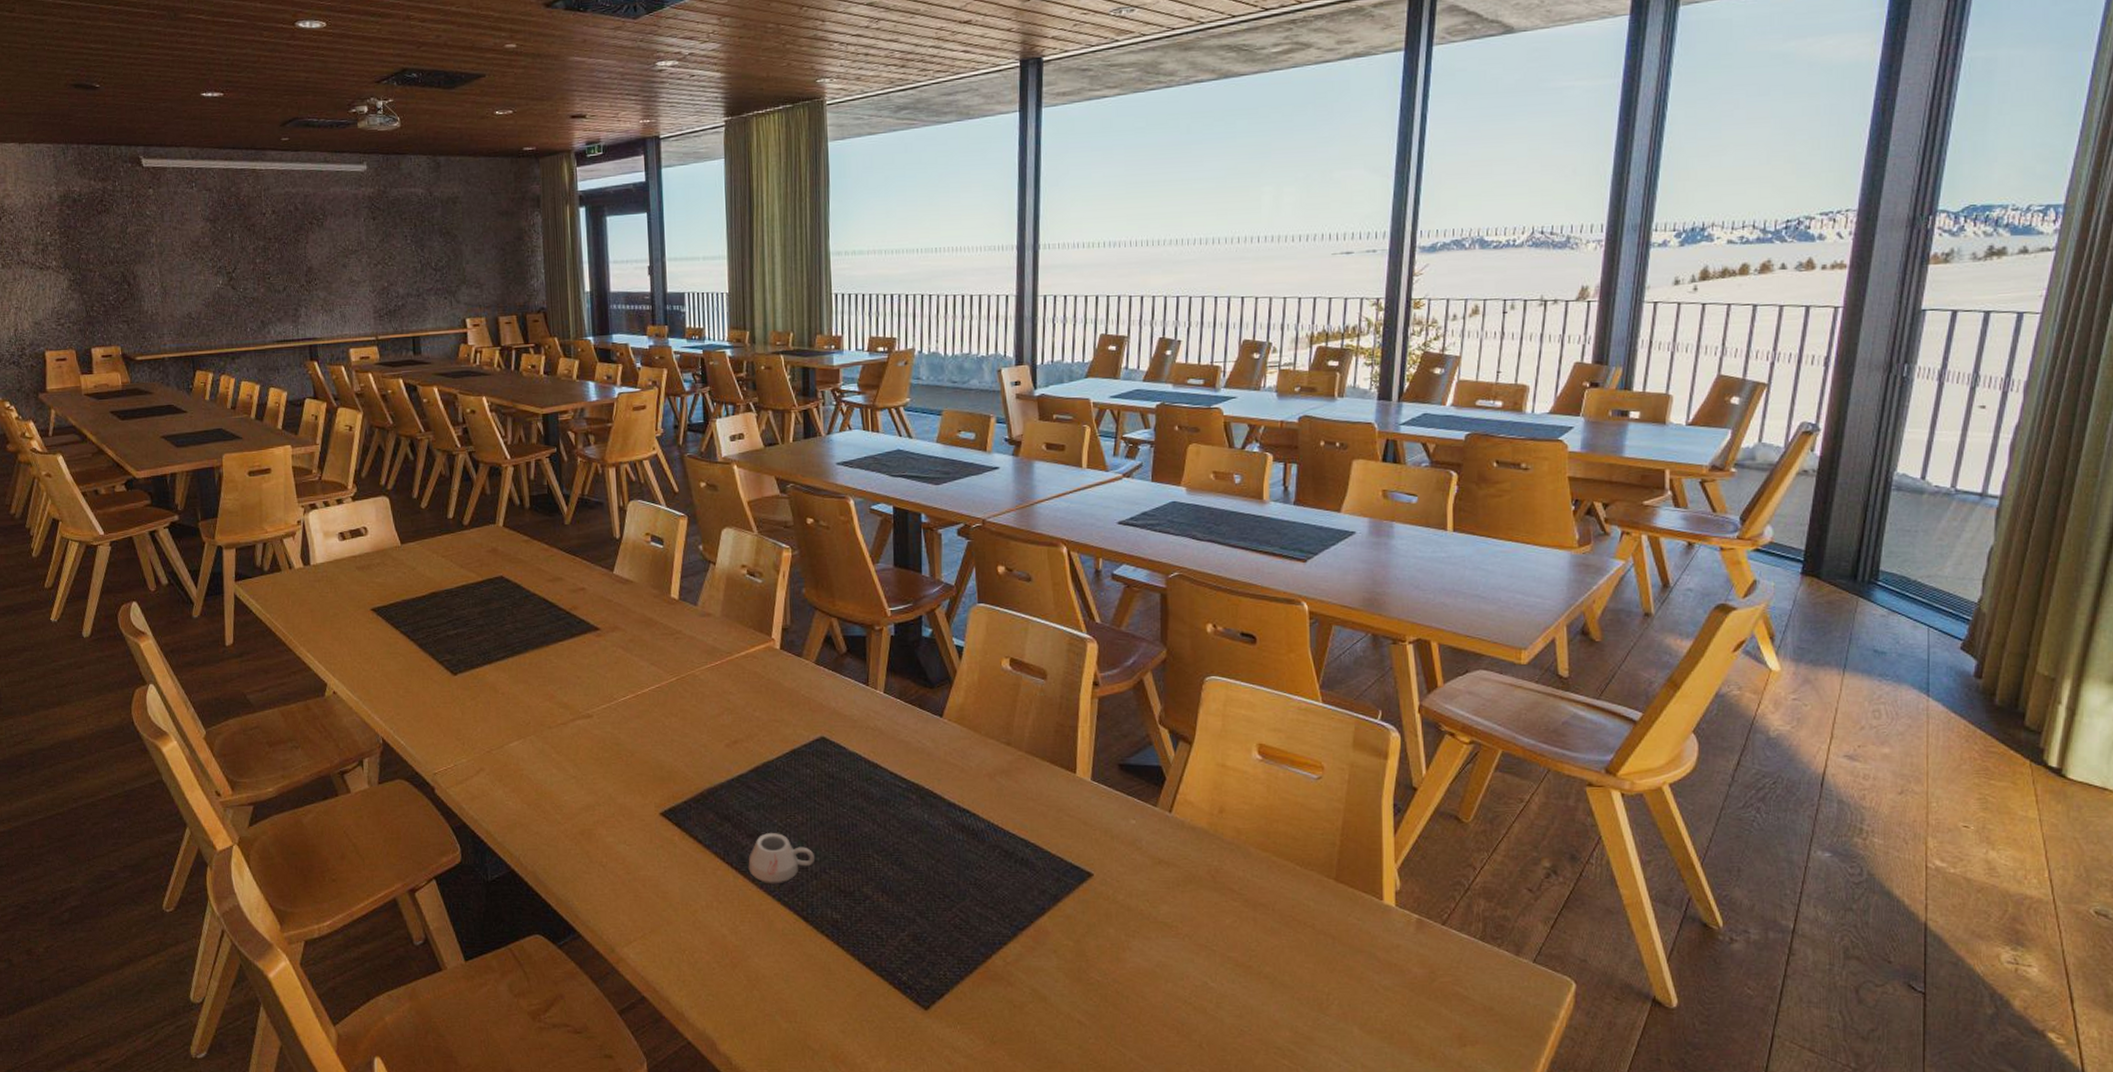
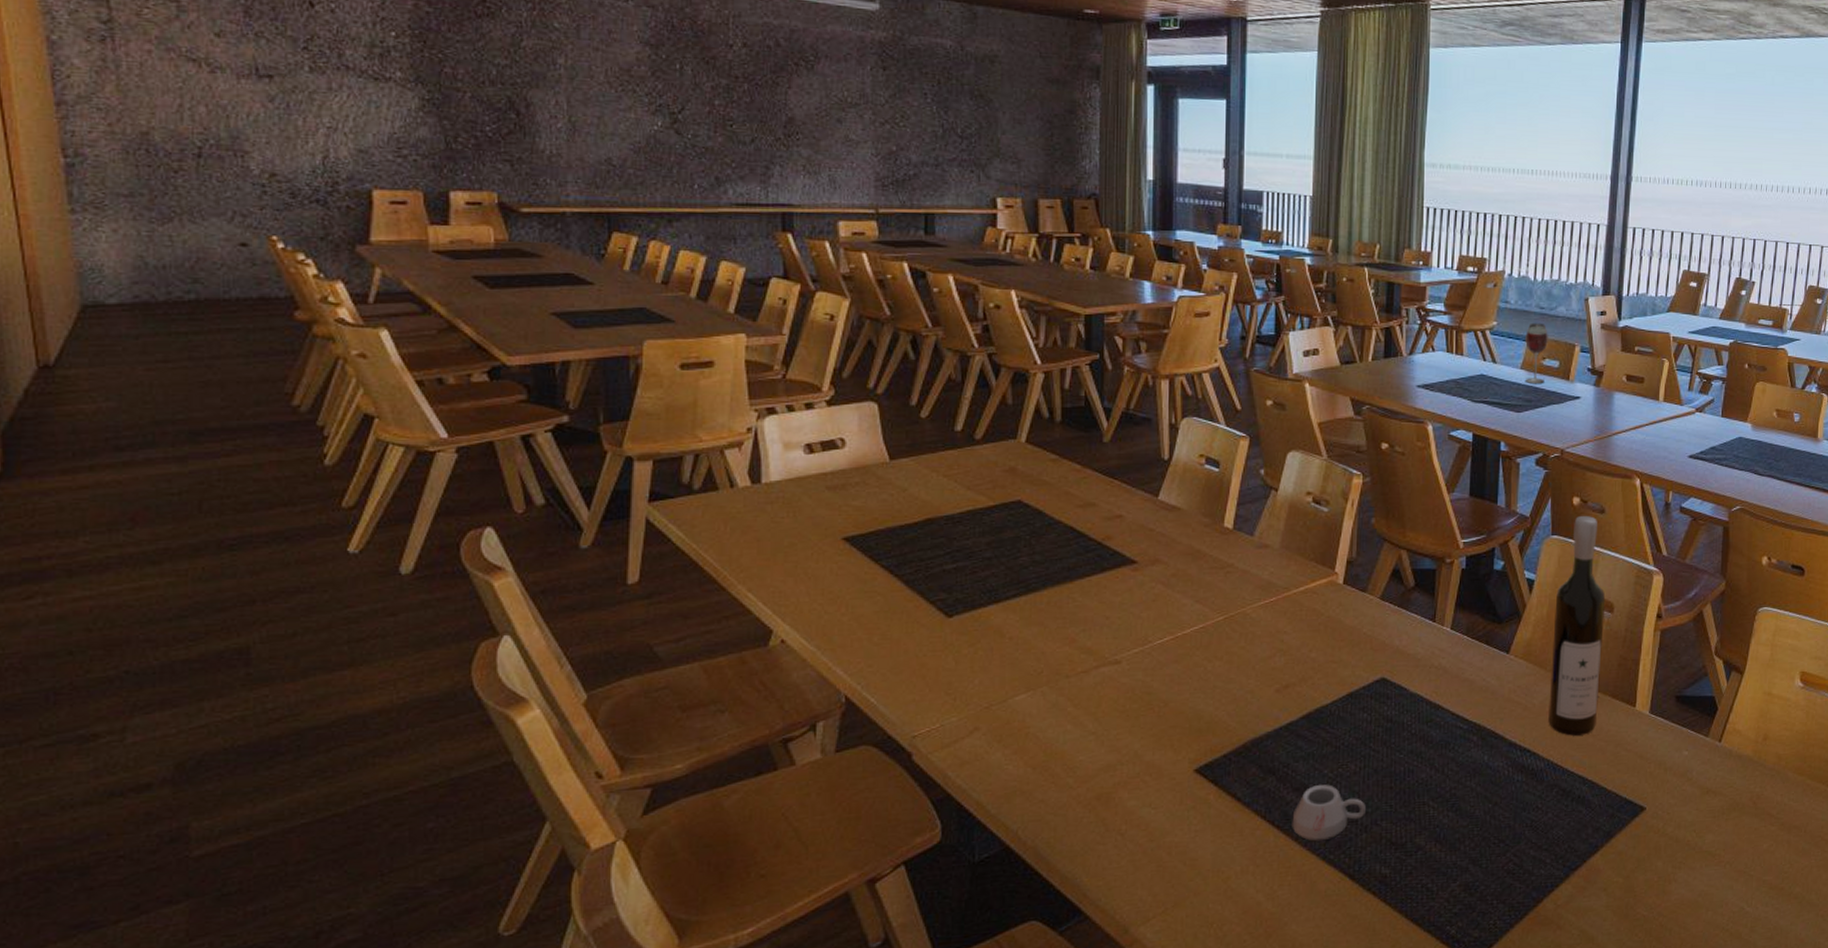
wineglass: none [939,396,963,456] -> present [1525,322,1548,383]
bottle: none [985,583,1038,799] -> present [1548,515,1606,736]

